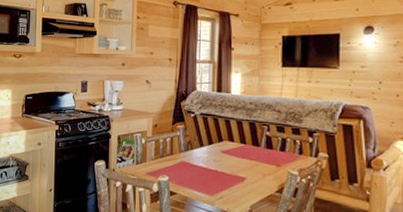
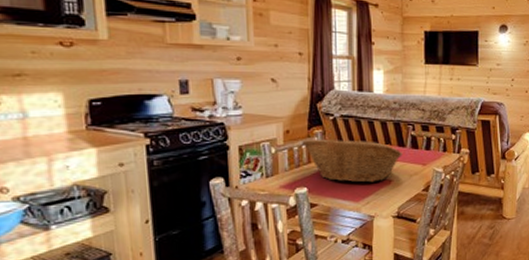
fruit basket: none [167,133,257,178] -> present [302,139,402,183]

